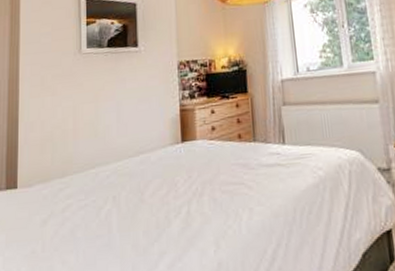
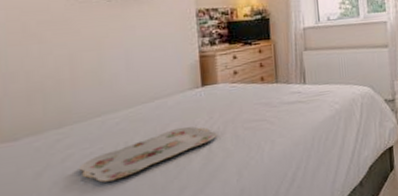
serving tray: none [75,185,196,237] -> present [78,126,218,183]

